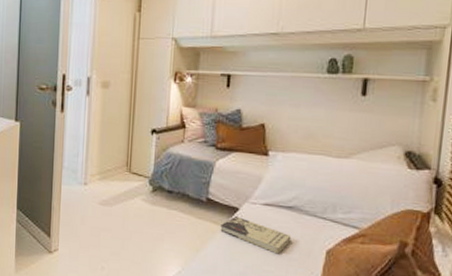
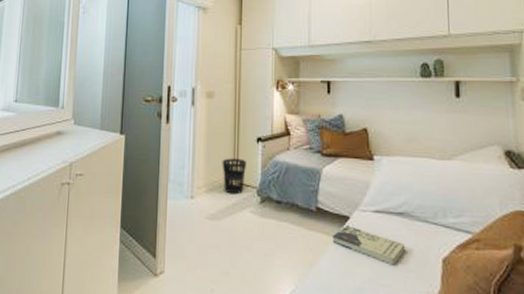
wastebasket: none [115,148,140,183] -> present [222,158,246,195]

